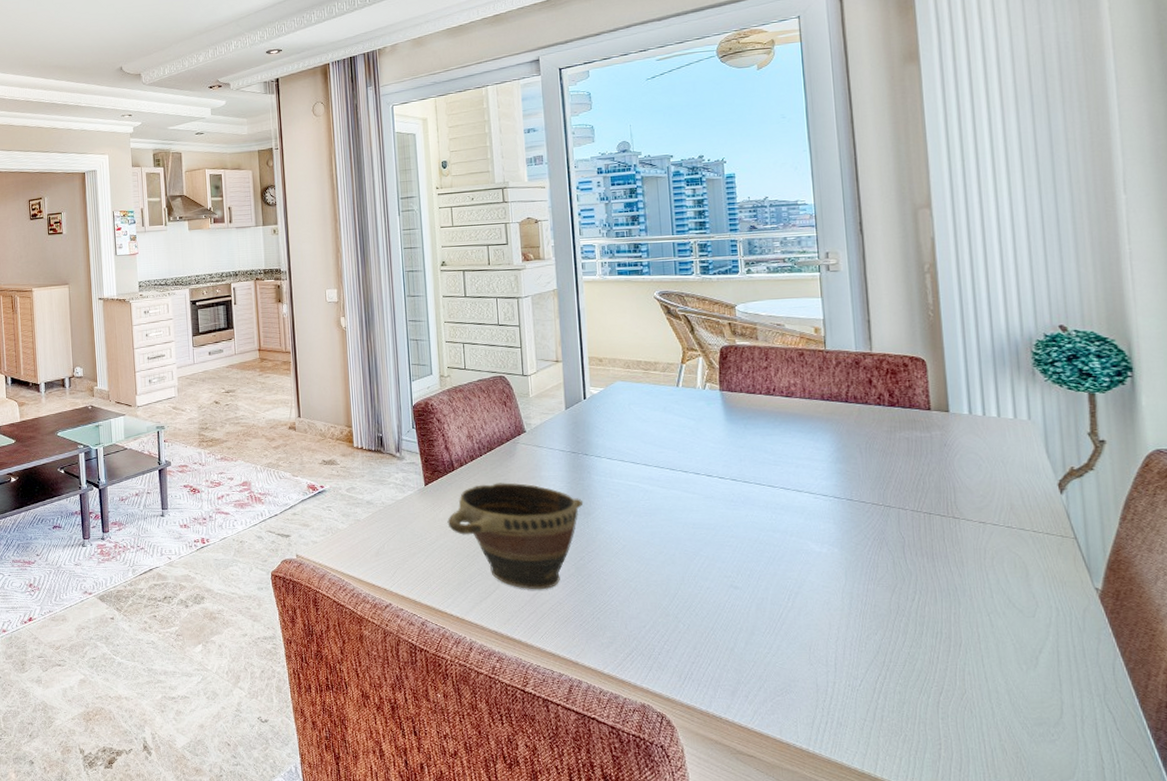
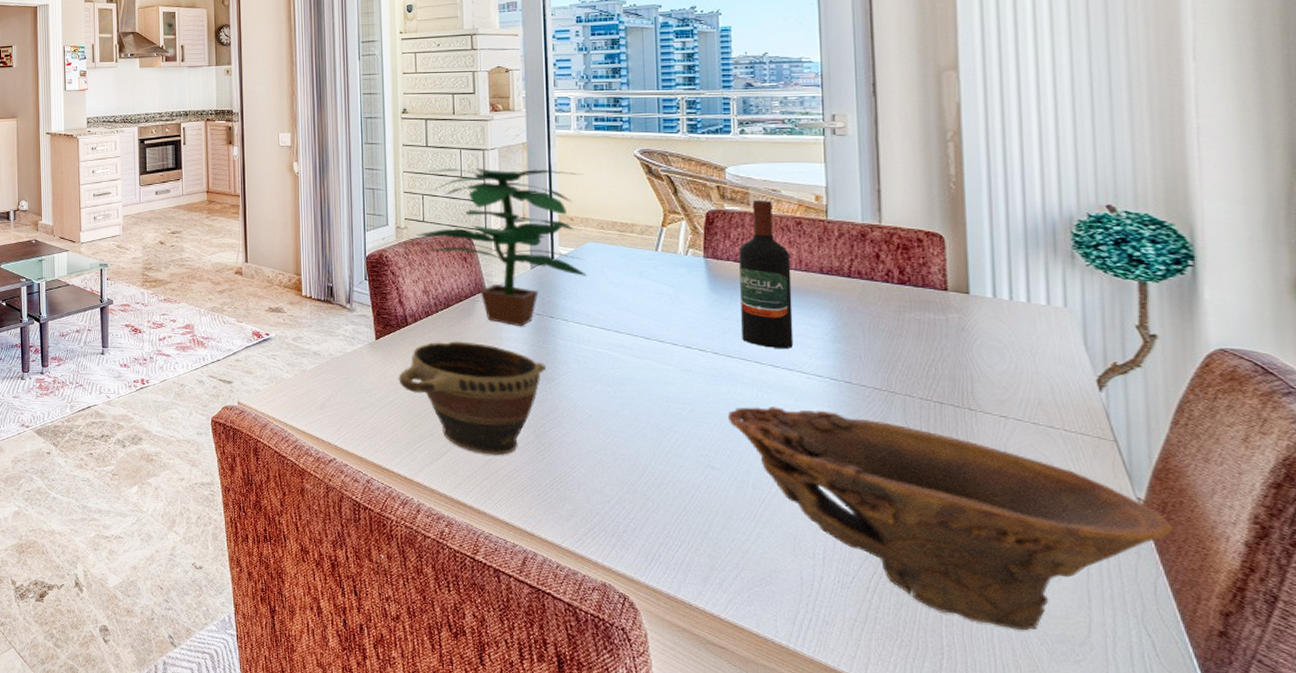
potted plant: none [459,313,616,466] -> present [417,167,587,327]
bowl: none [747,526,1126,717] -> present [728,406,1173,631]
wine bottle: none [750,334,802,472] -> present [739,199,794,348]

